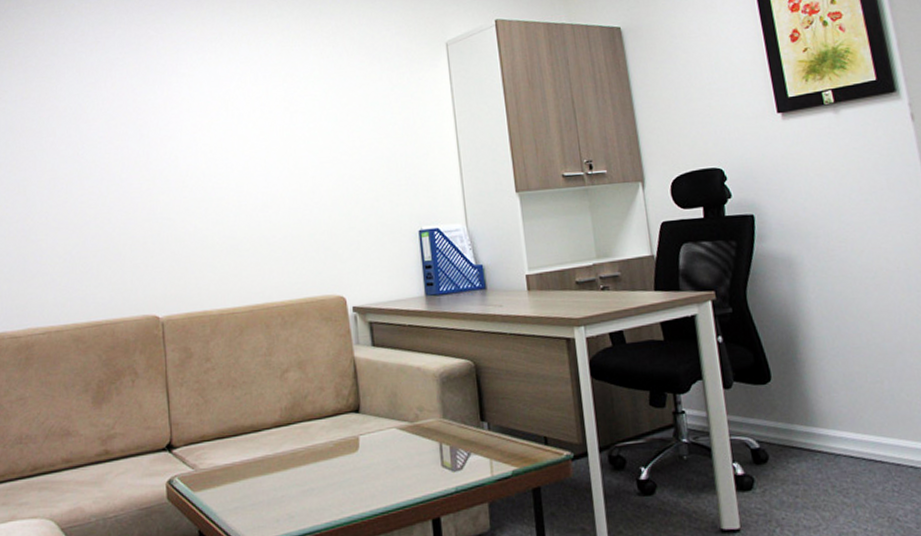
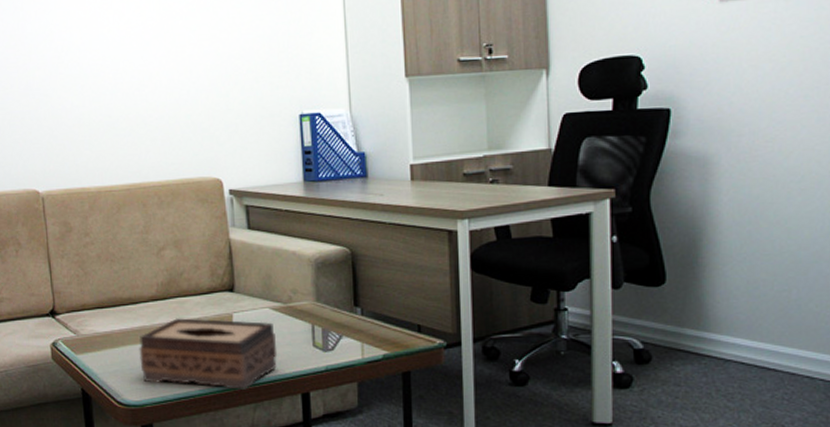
tissue box: none [261,442,406,520] -> present [139,317,278,390]

